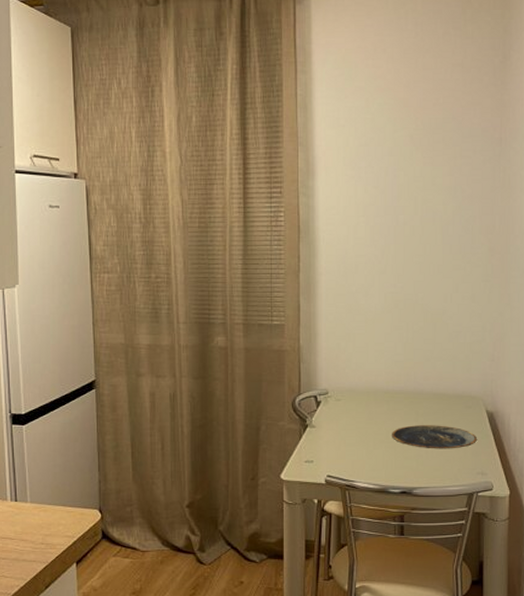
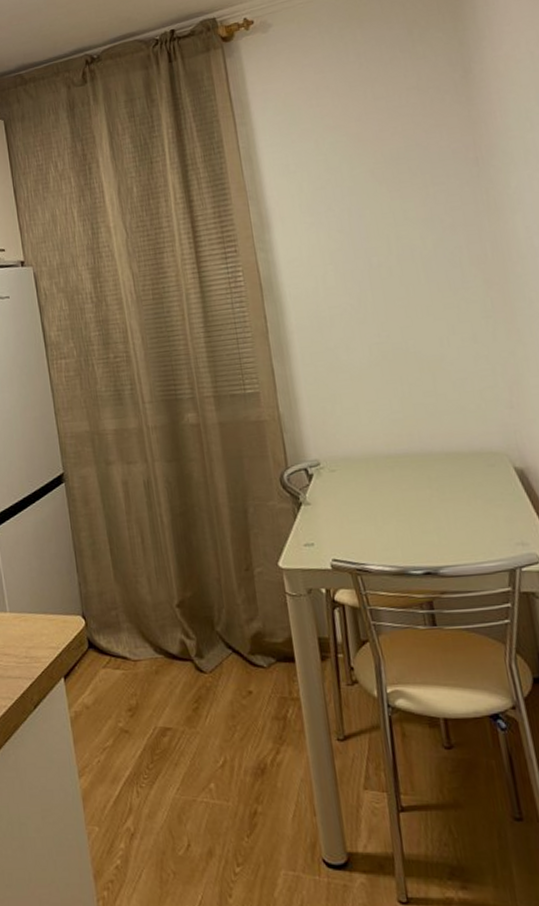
plate: present [392,425,477,449] -> none [402,489,509,519]

